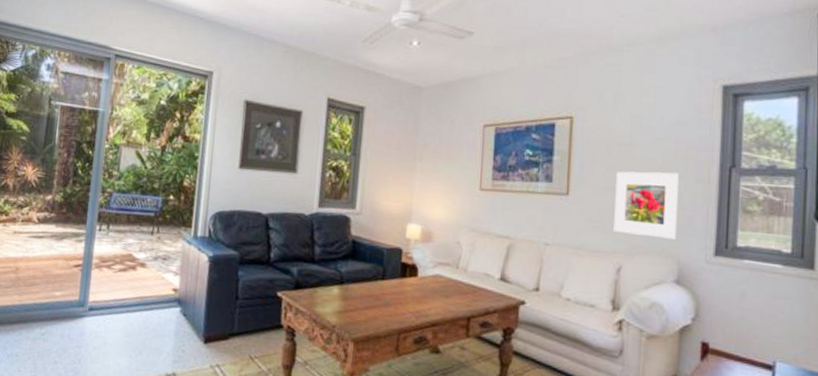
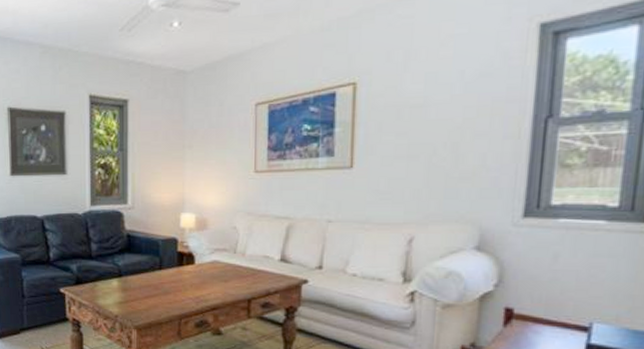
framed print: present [613,171,679,239] -> none [404,130,482,204]

